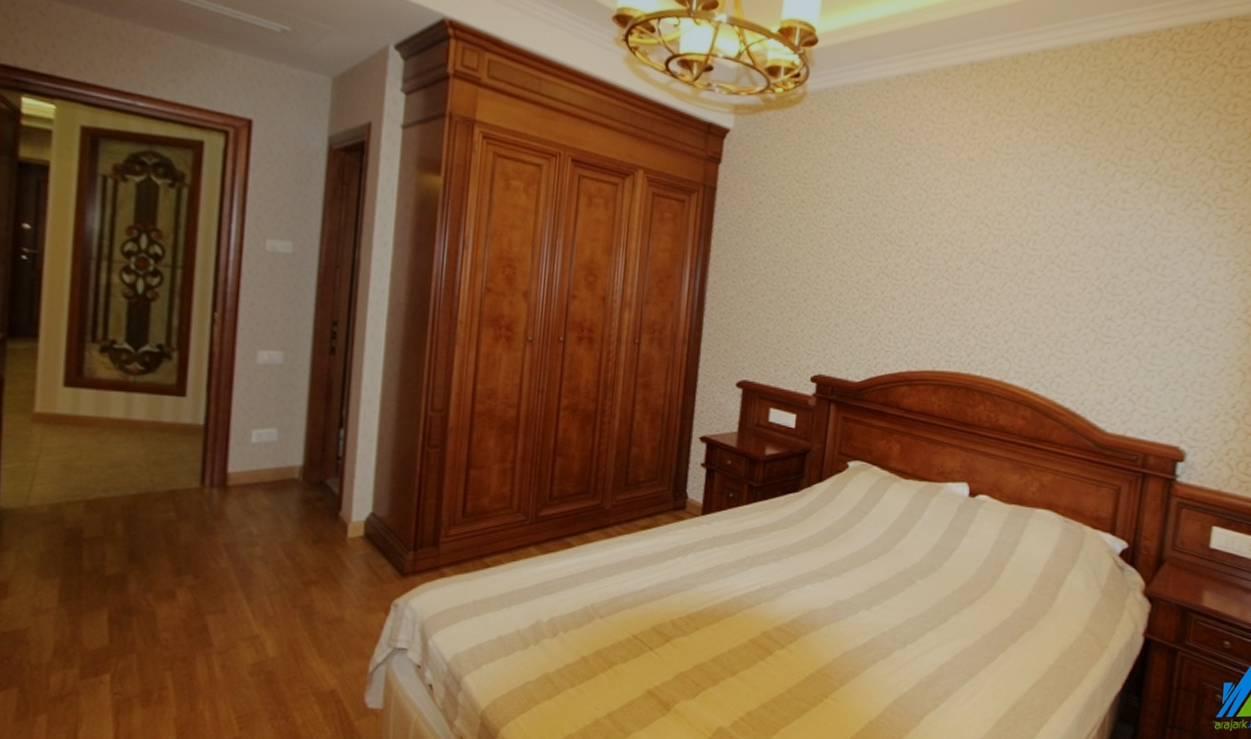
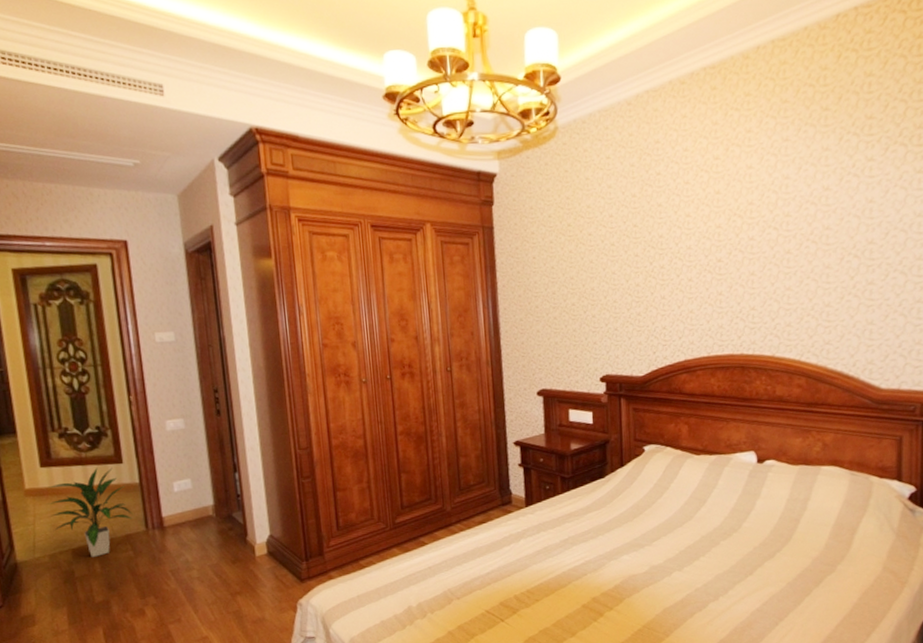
indoor plant: none [62,398,186,514] -> present [47,467,133,557]

